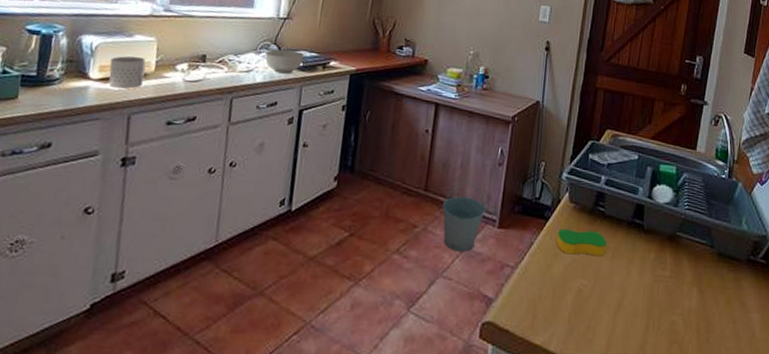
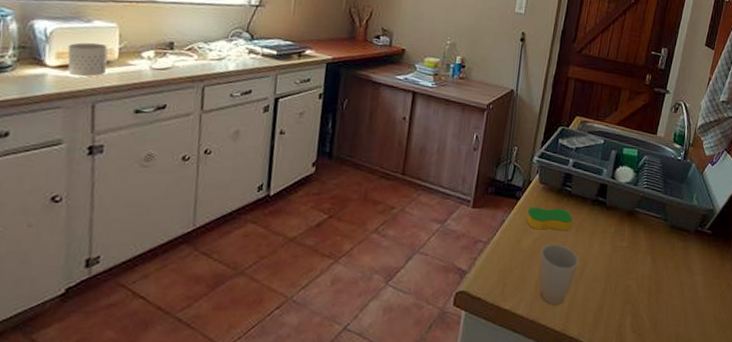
bowl: present [265,49,304,74] -> none [237,37,278,62]
bucket: present [442,181,485,252] -> none [419,165,461,230]
cup: none [572,270,617,341] -> present [539,243,579,304]

